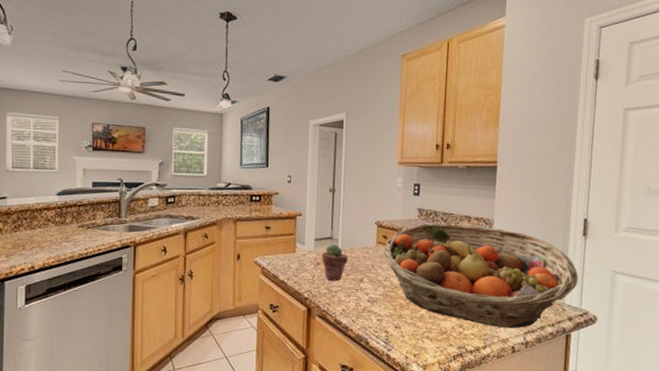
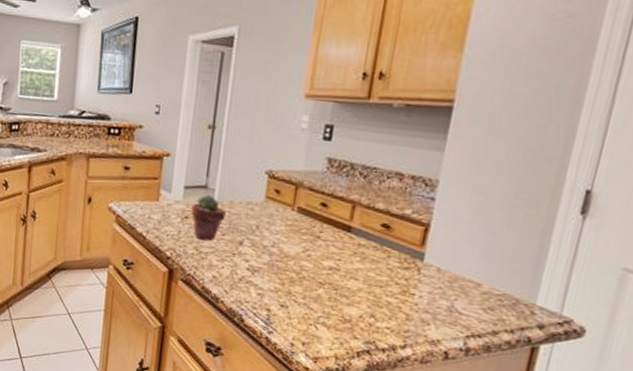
fruit basket: present [383,223,579,329] -> none [272,178,564,329]

